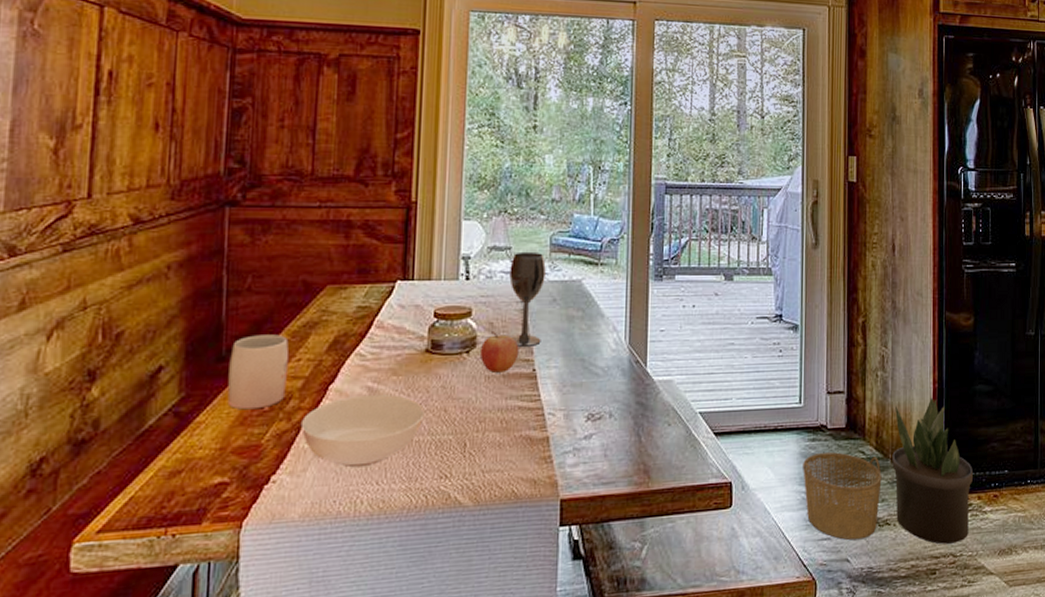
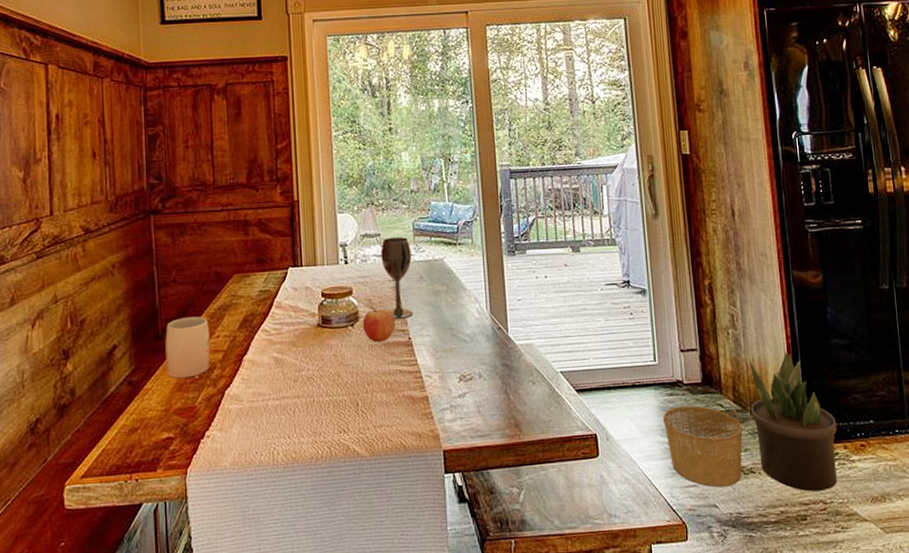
bowl: present [300,395,425,468] -> none [224,363,322,425]

